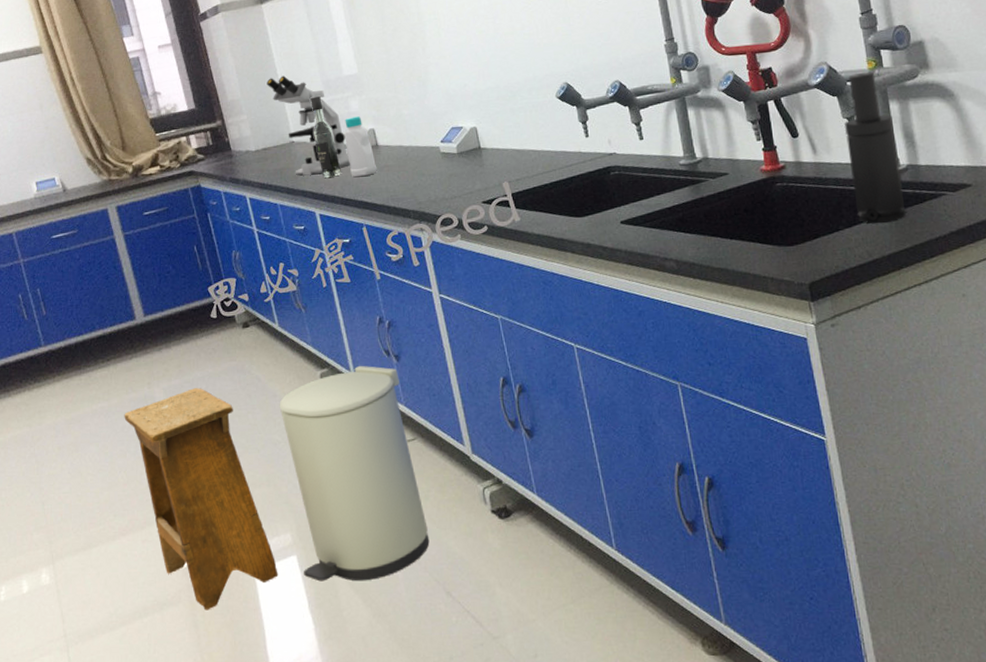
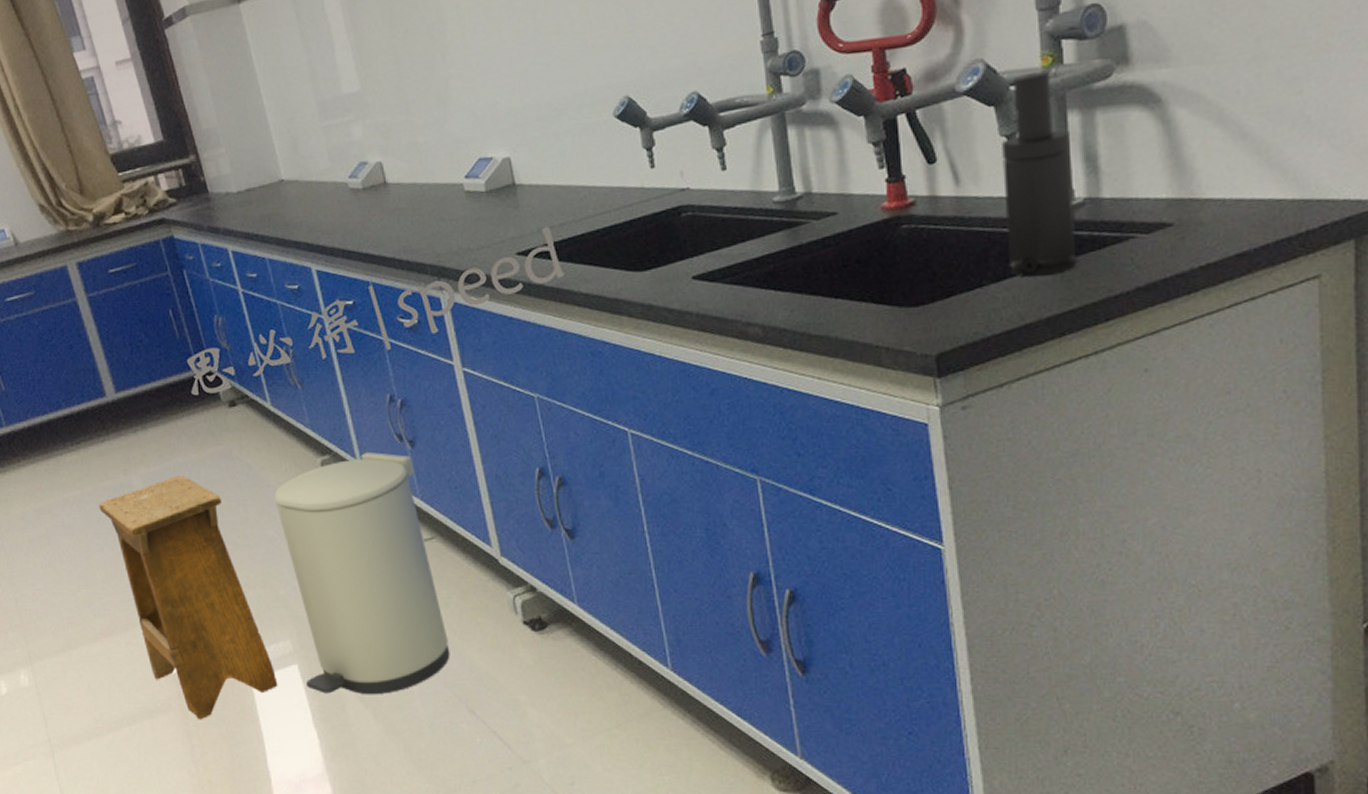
microscope: present [267,76,350,176] -> none [248,96,353,223]
bottle: present [310,95,342,179] -> none [302,120,343,226]
bottle: present [344,116,377,178] -> none [344,146,386,224]

